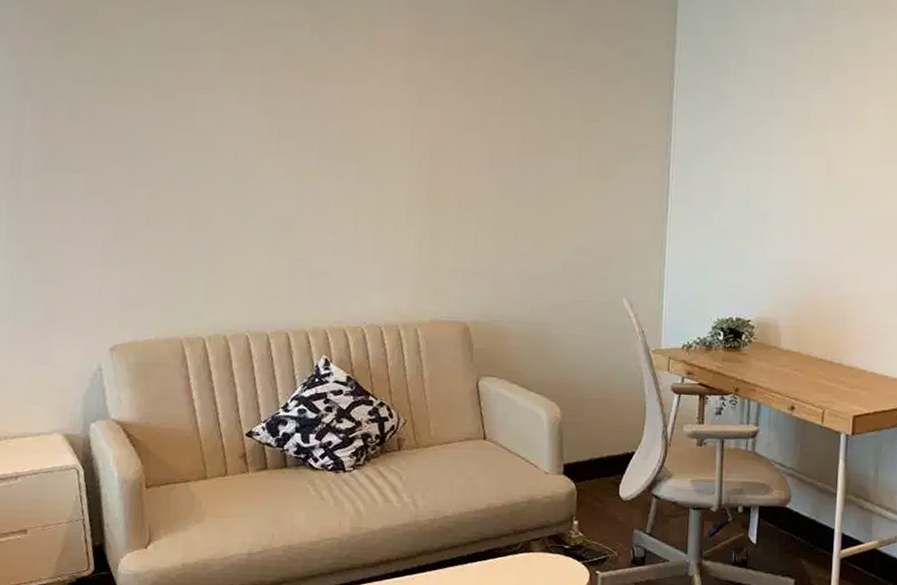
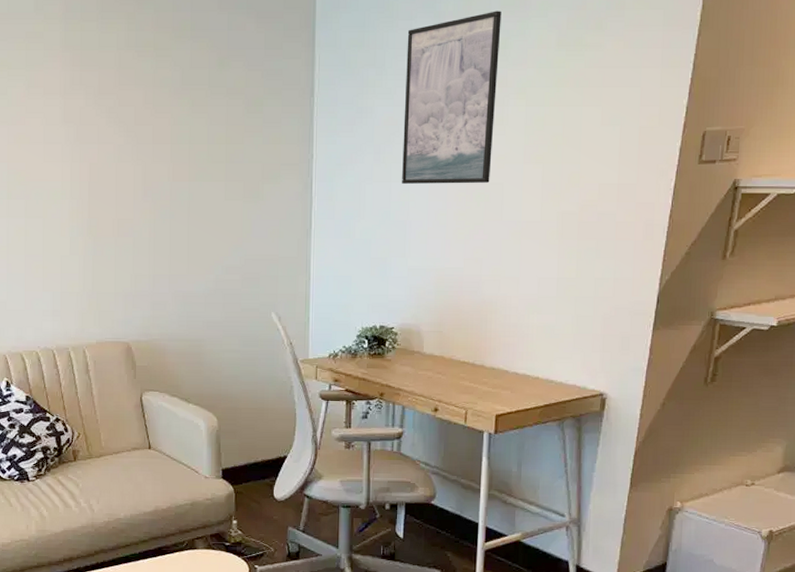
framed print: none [762,11,863,179] -> present [402,11,502,184]

